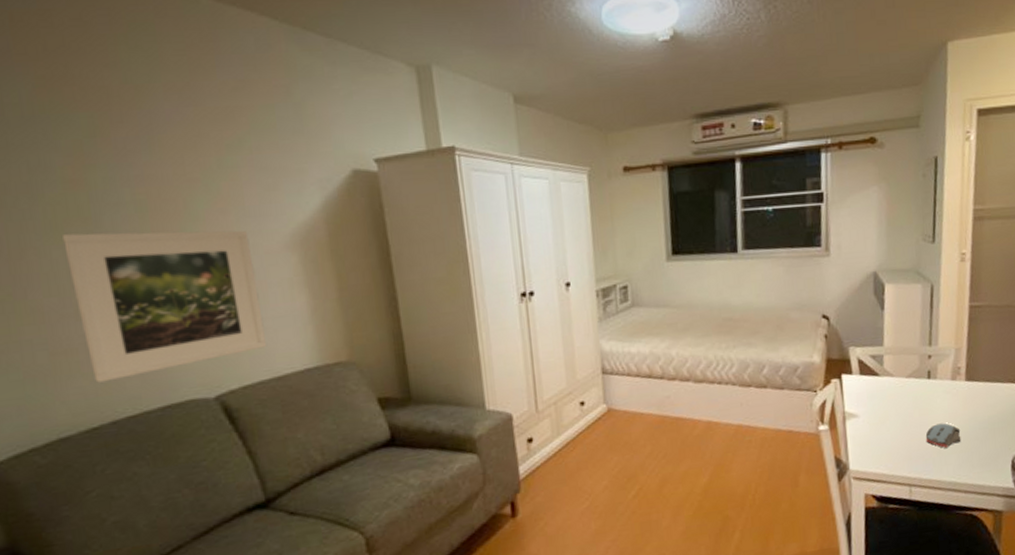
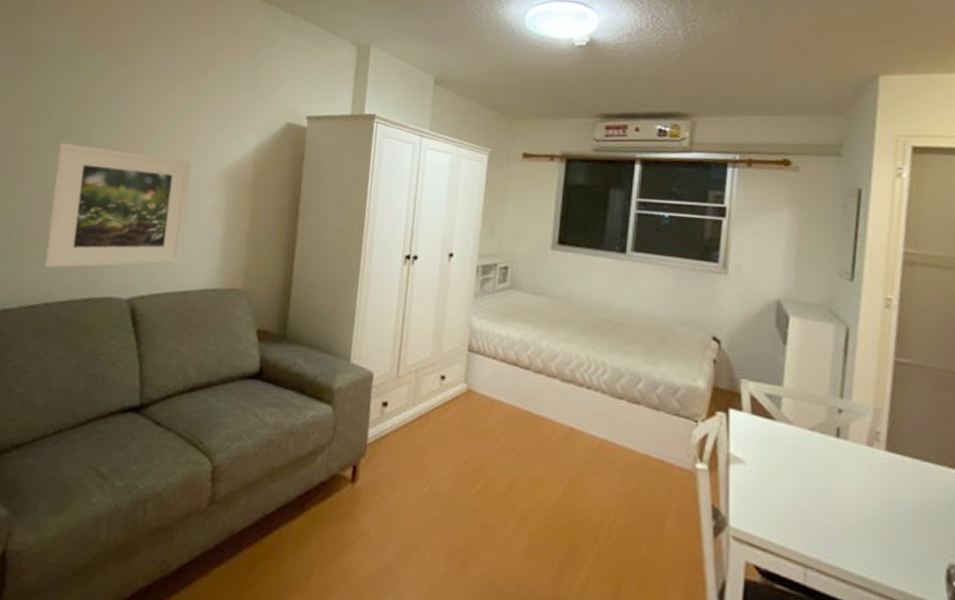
computer mouse: present [925,423,961,448] -> none [829,496,877,530]

